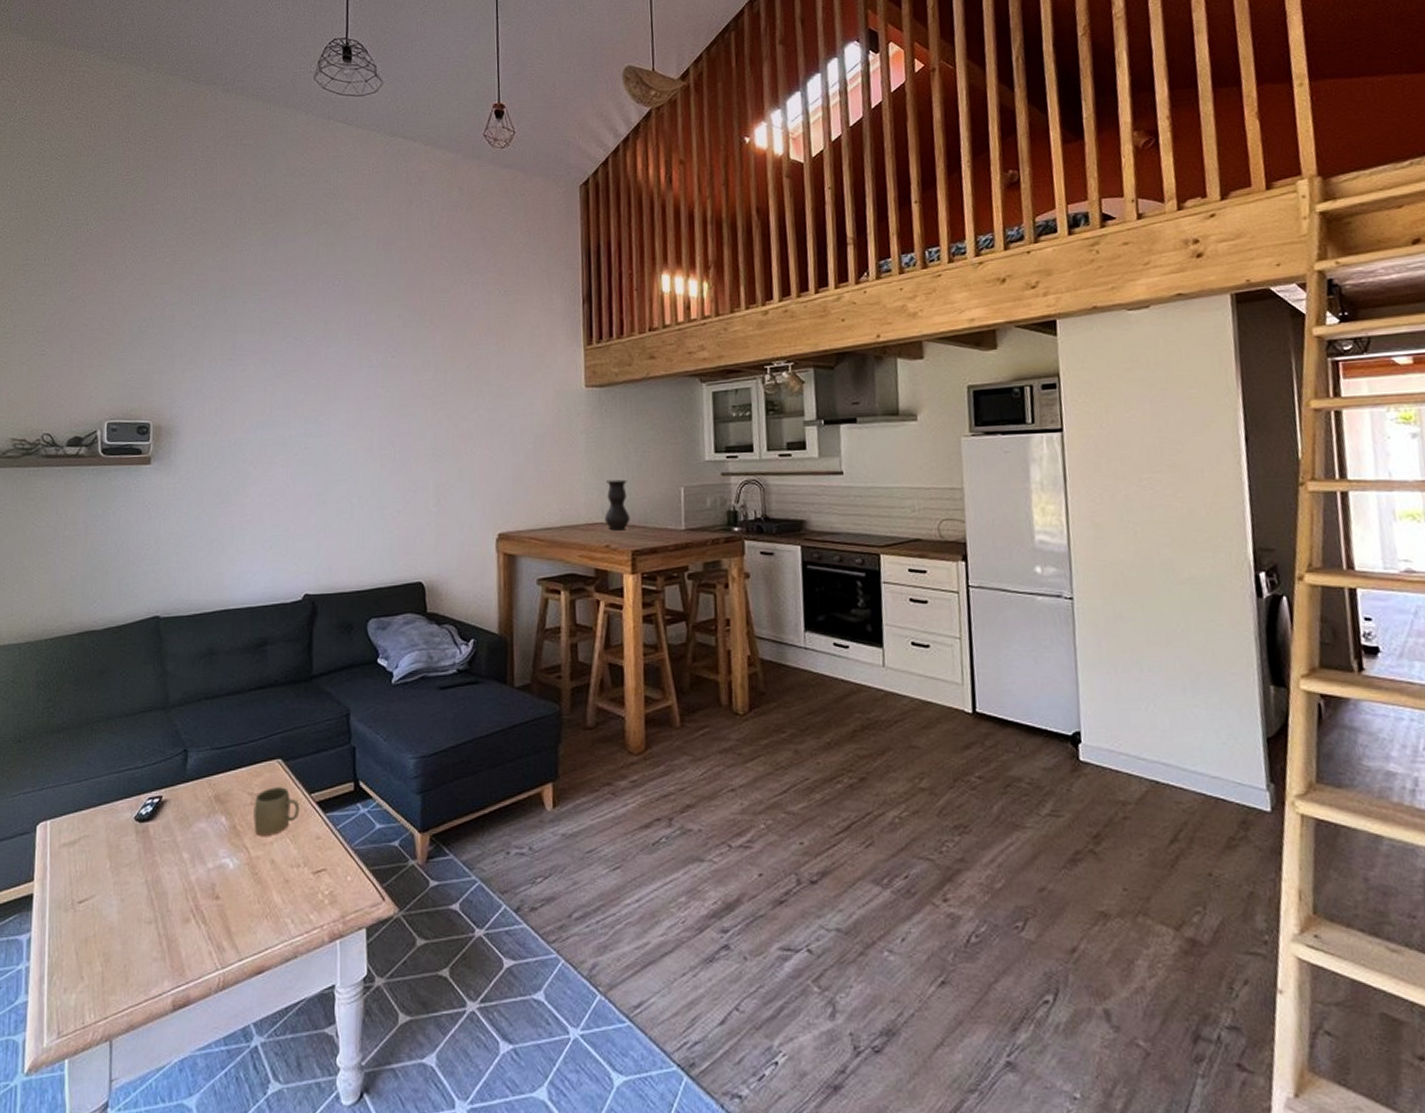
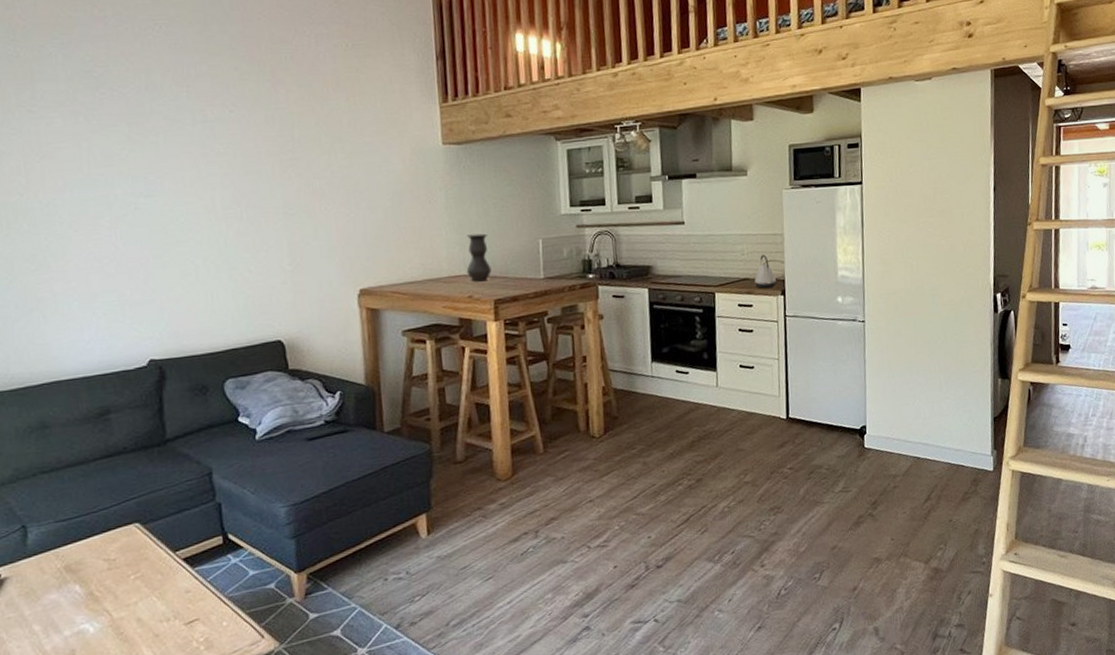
mug: present [254,787,300,836] -> none [111,549,165,598]
kettle: none [928,512,955,552] -> present [754,254,776,288]

